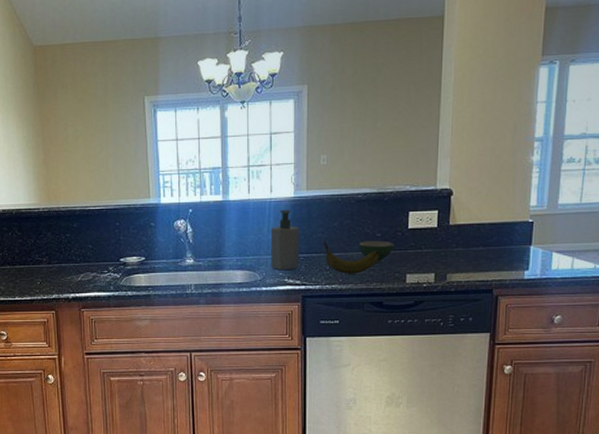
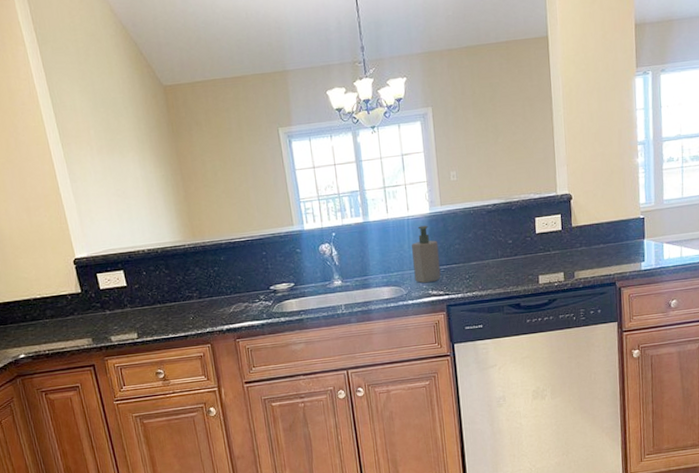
fruit: present [324,240,380,274] -> none [461,251,513,281]
bowl: present [358,240,395,262] -> none [492,246,526,267]

